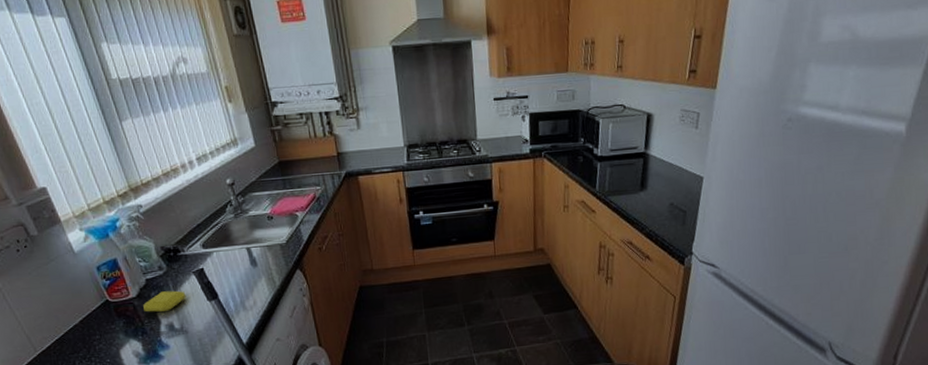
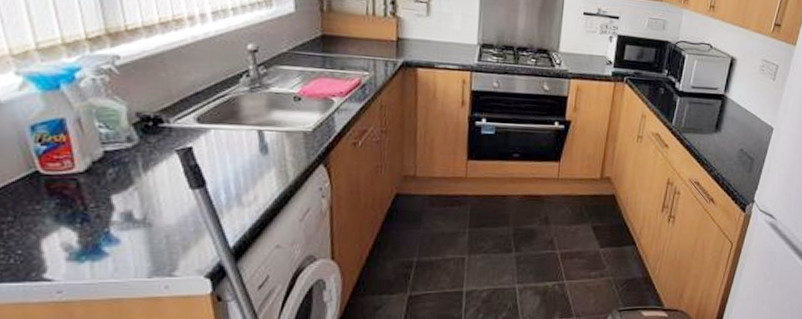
soap bar: present [143,290,186,312] -> none [91,169,160,195]

